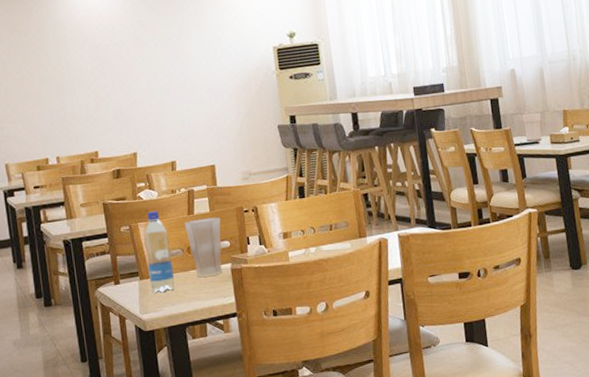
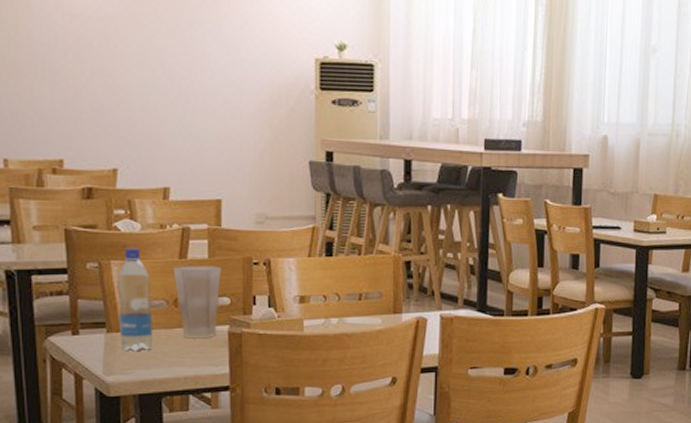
cup: present [521,112,542,142] -> none [606,192,628,226]

